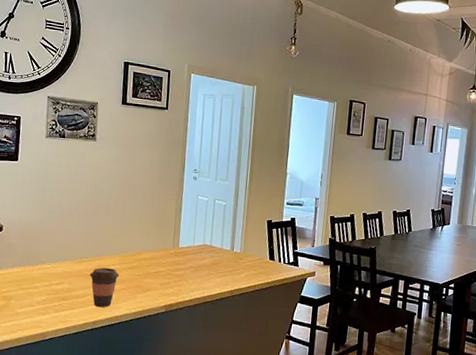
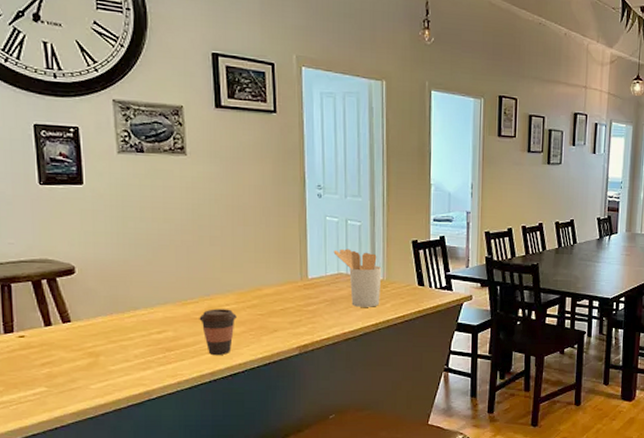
utensil holder: none [201,223,240,276] -> present [333,248,382,307]

